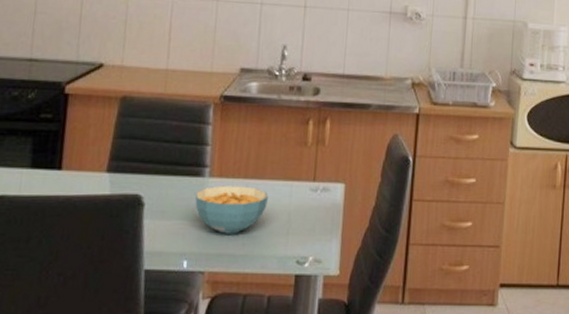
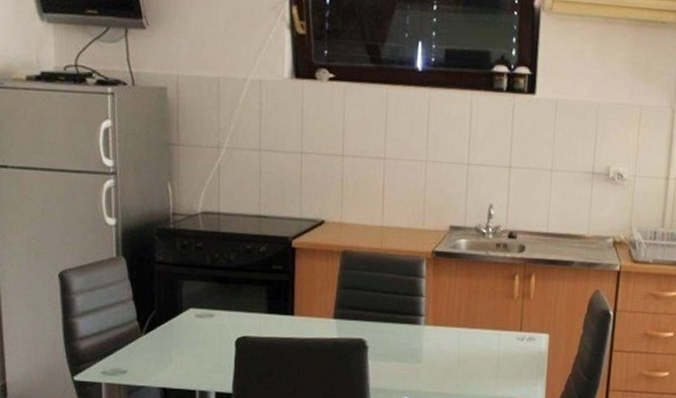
cereal bowl: present [194,185,268,234] -> none [412,333,479,376]

